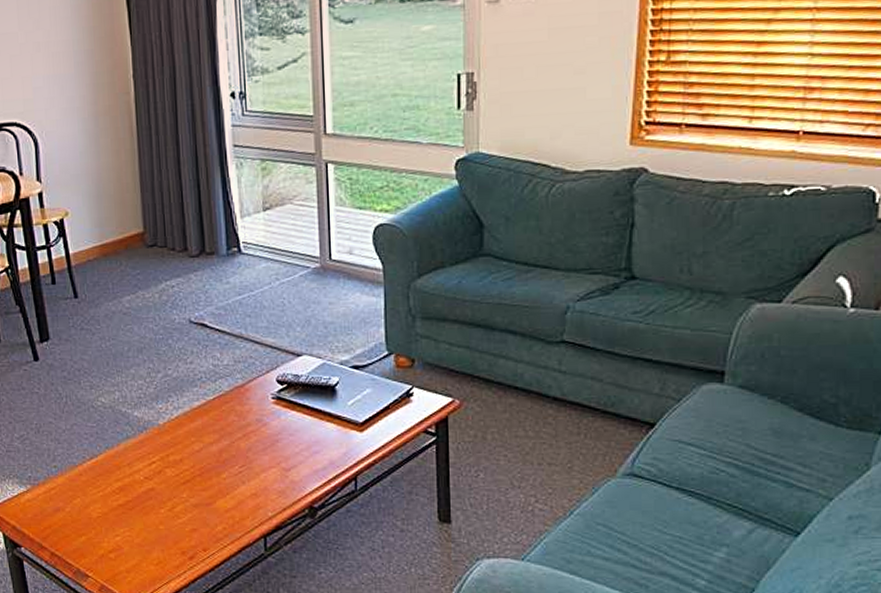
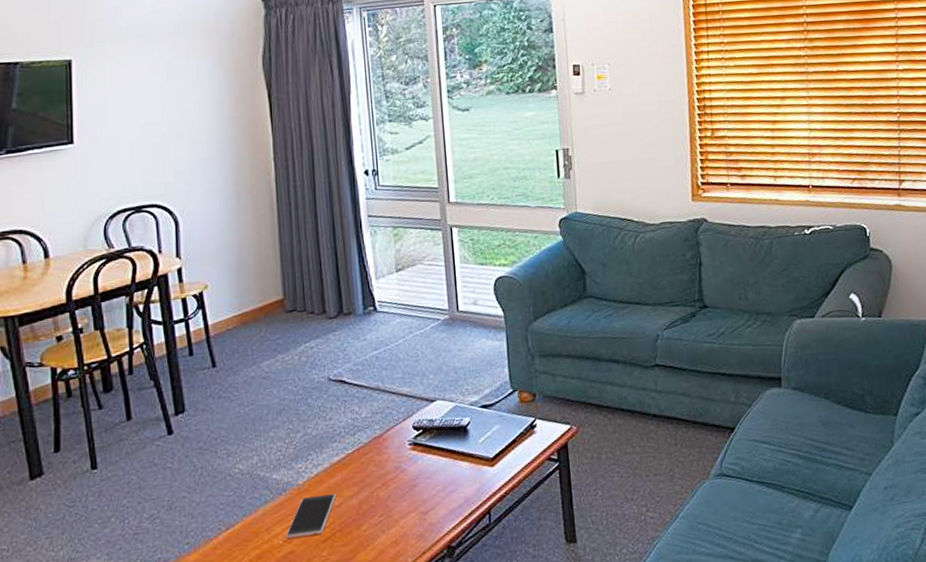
tablet: none [147,438,197,476] -> present [286,493,337,539]

